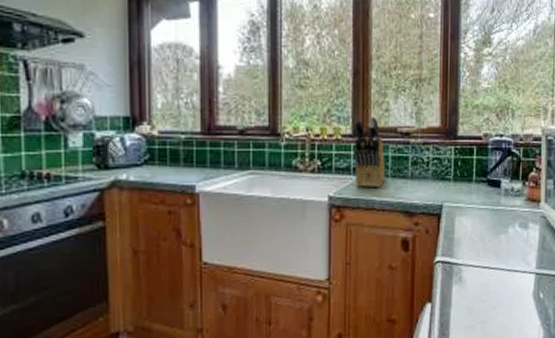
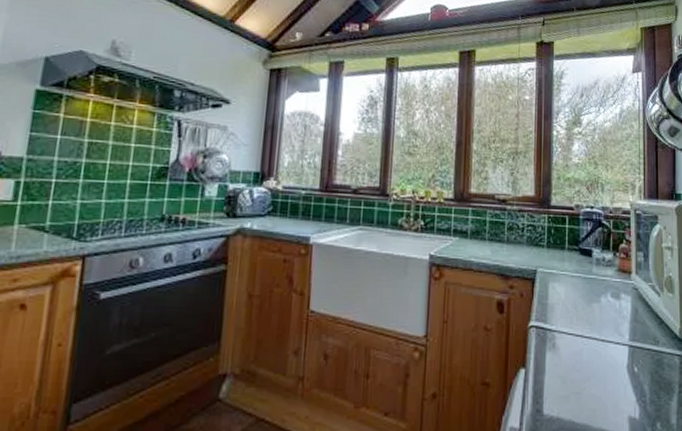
knife block: present [353,117,386,188] -> none [453,184,483,250]

